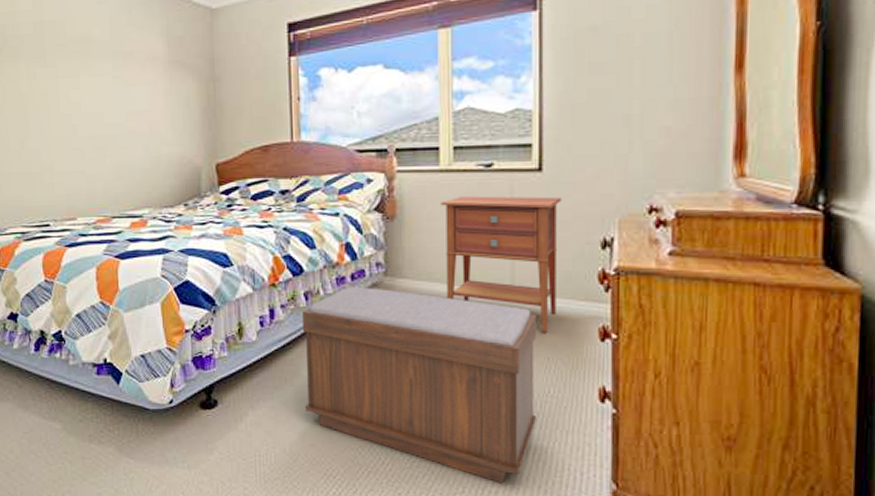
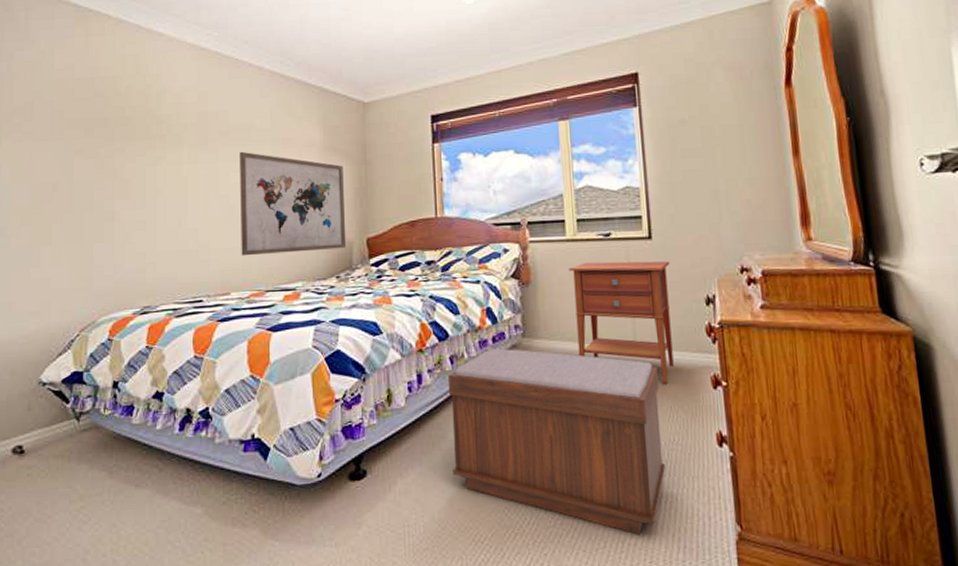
wall art: none [79,66,195,180] -> present [240,151,347,256]

